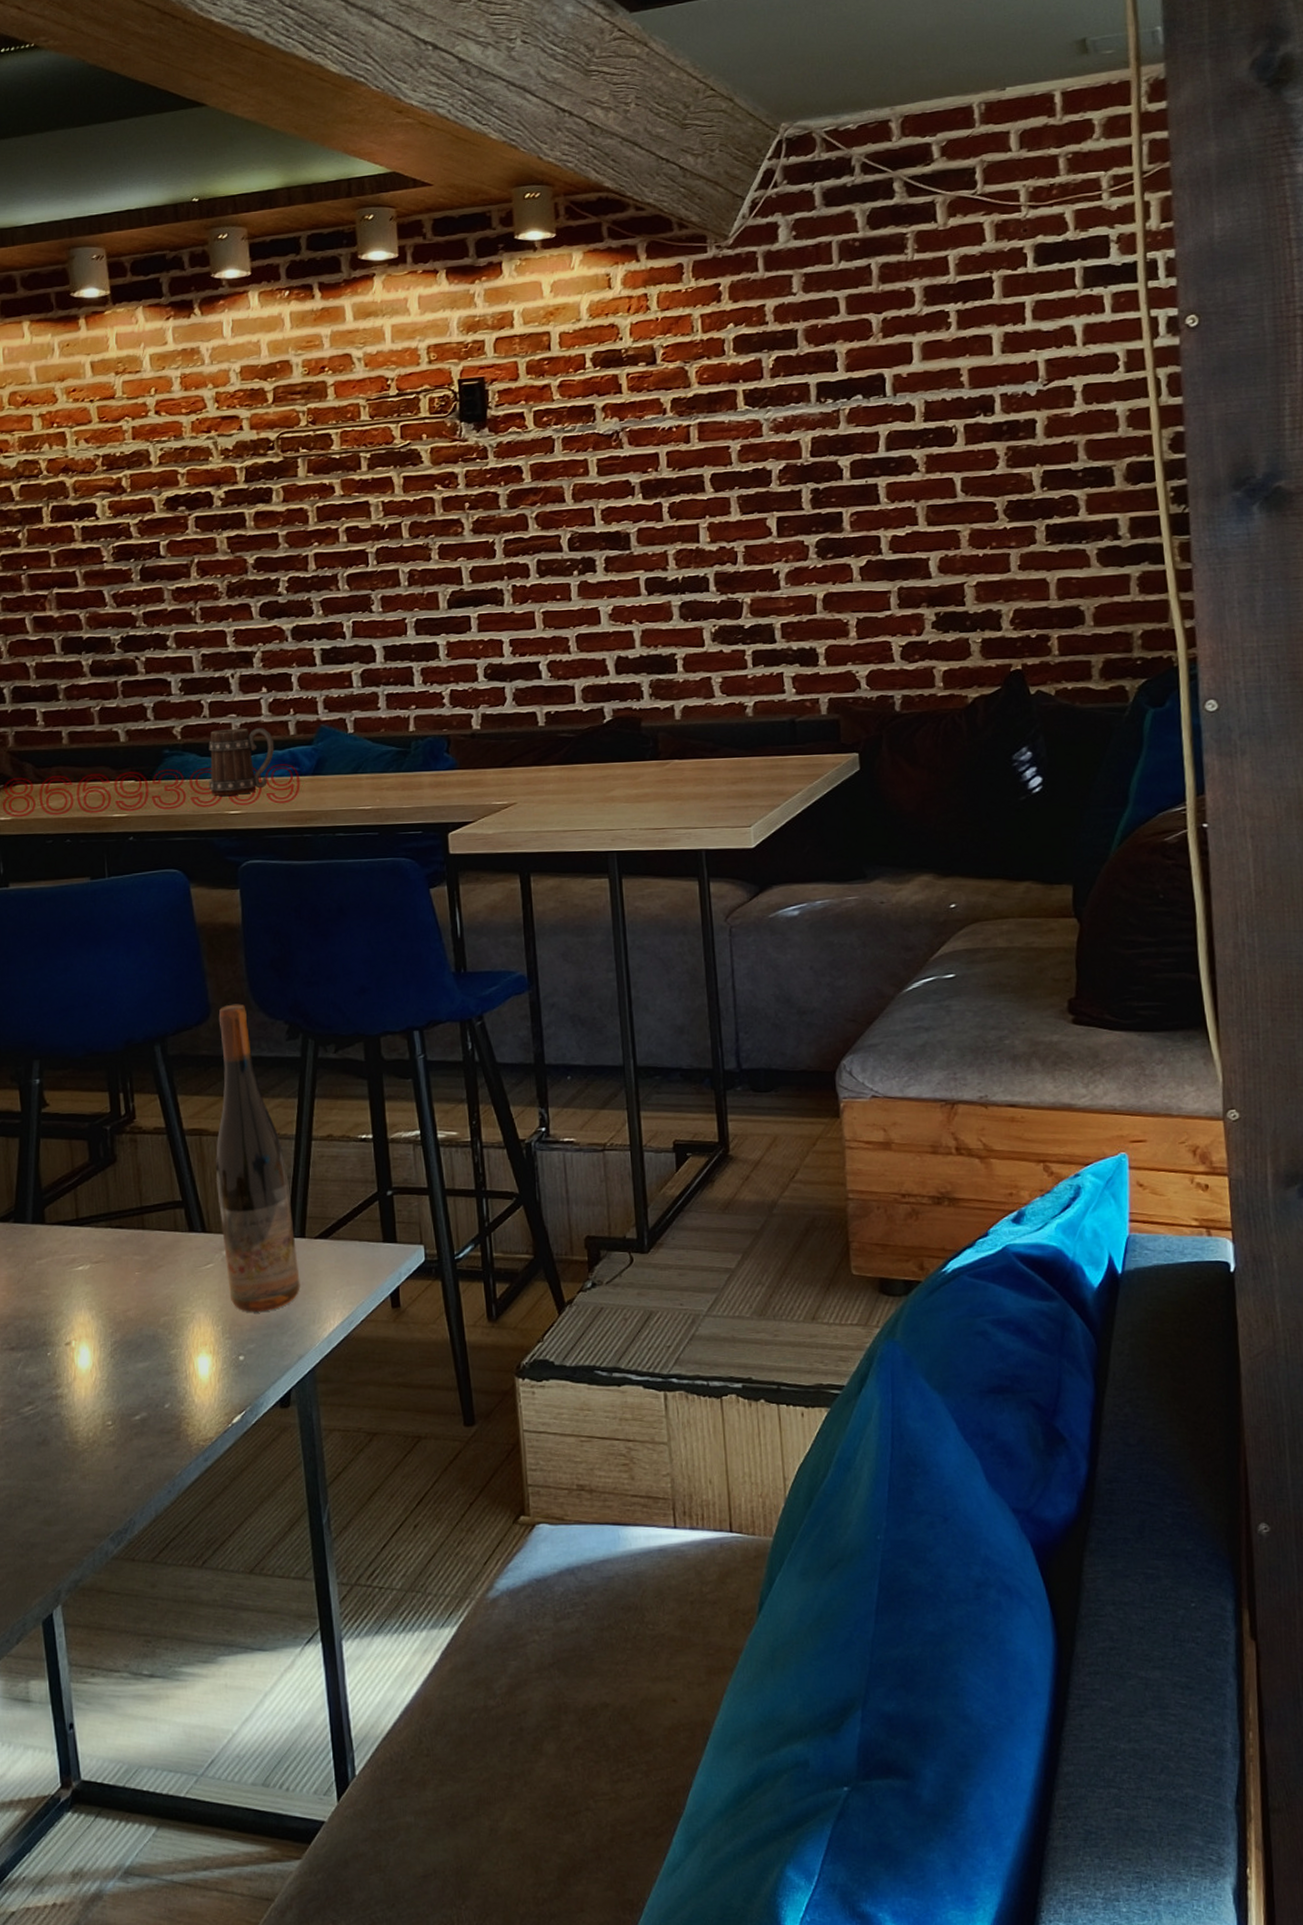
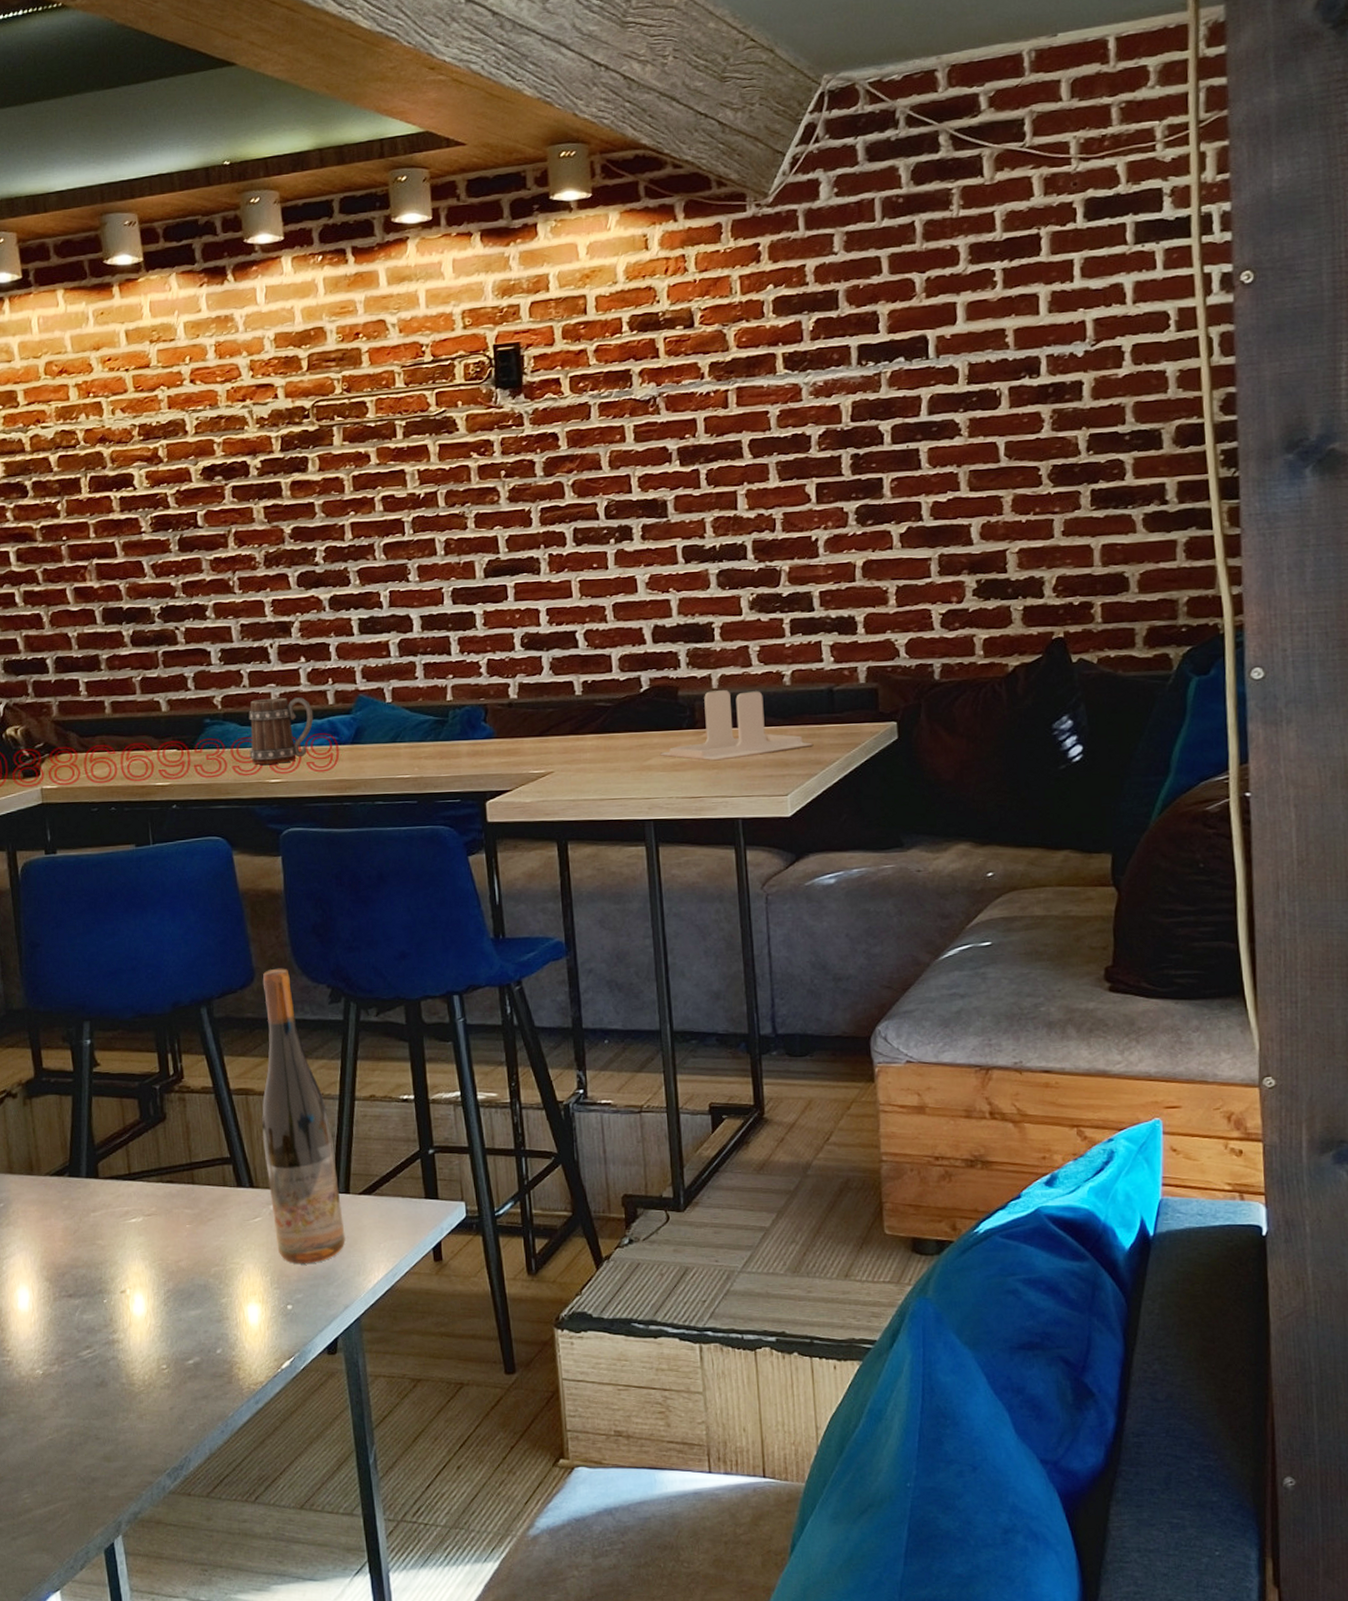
napkin holder: none [623,721,776,792] -> present [659,690,814,761]

